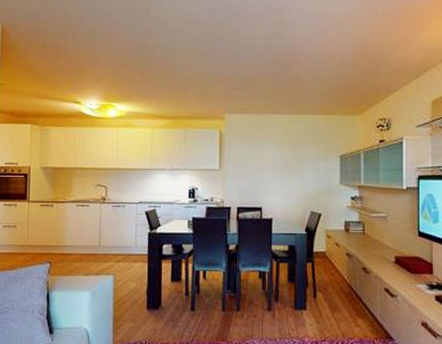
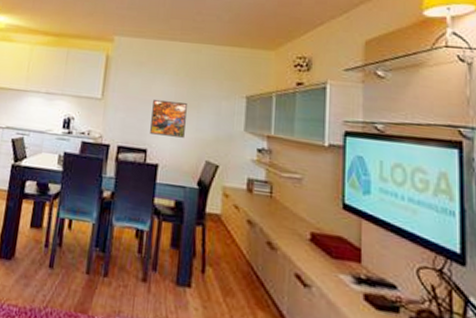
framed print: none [263,165,292,195] -> present [150,99,187,138]

